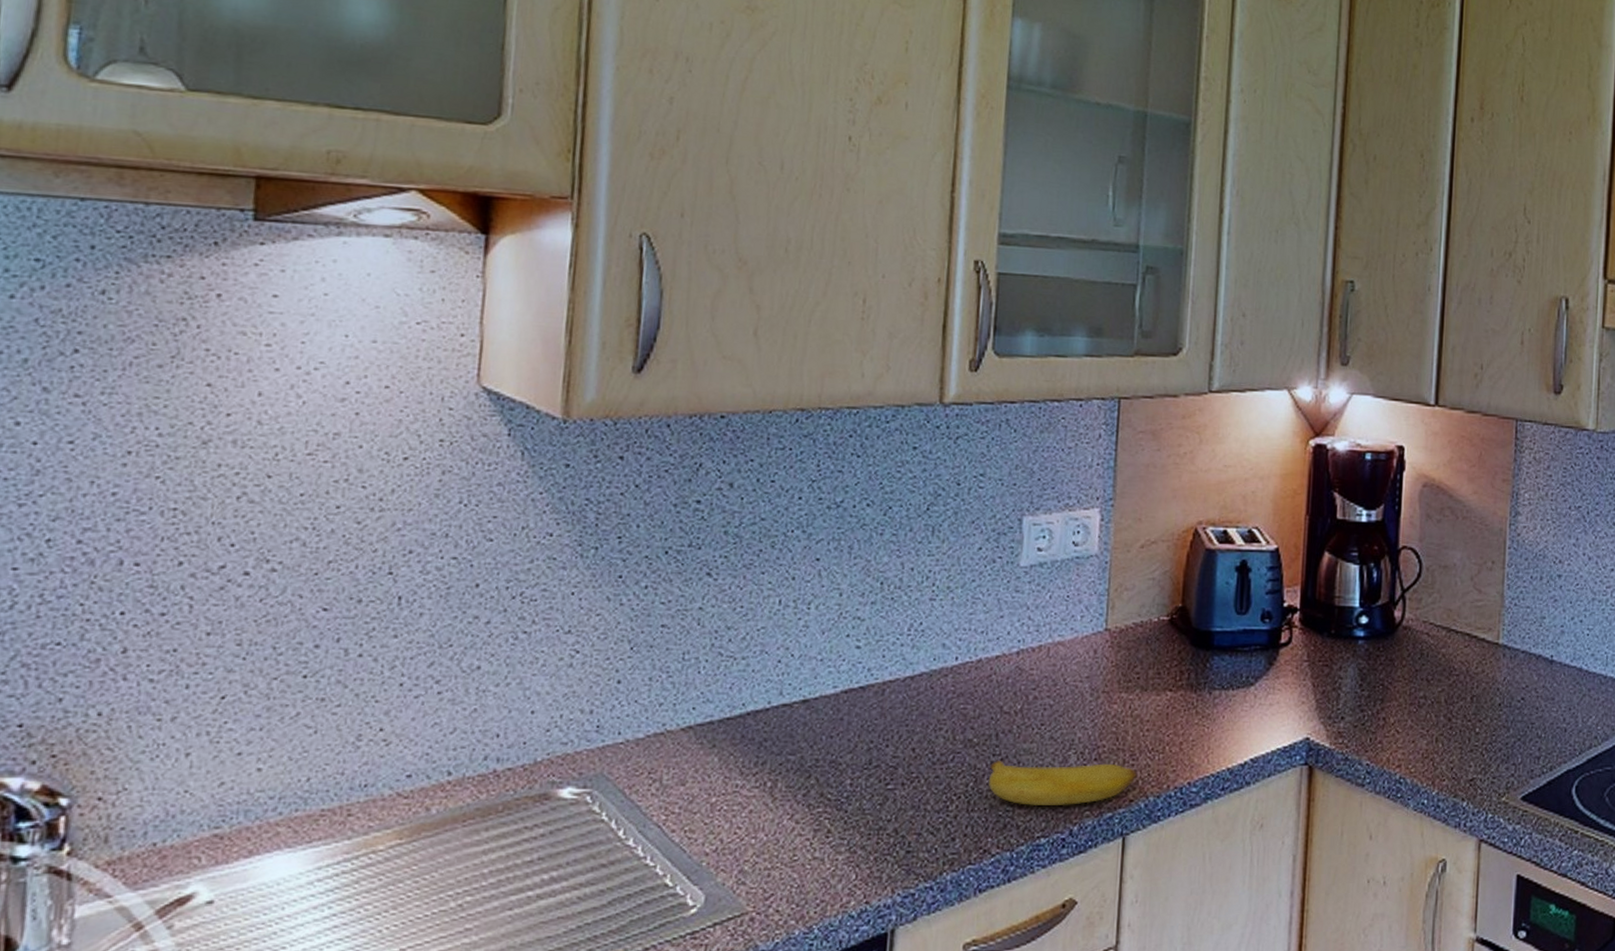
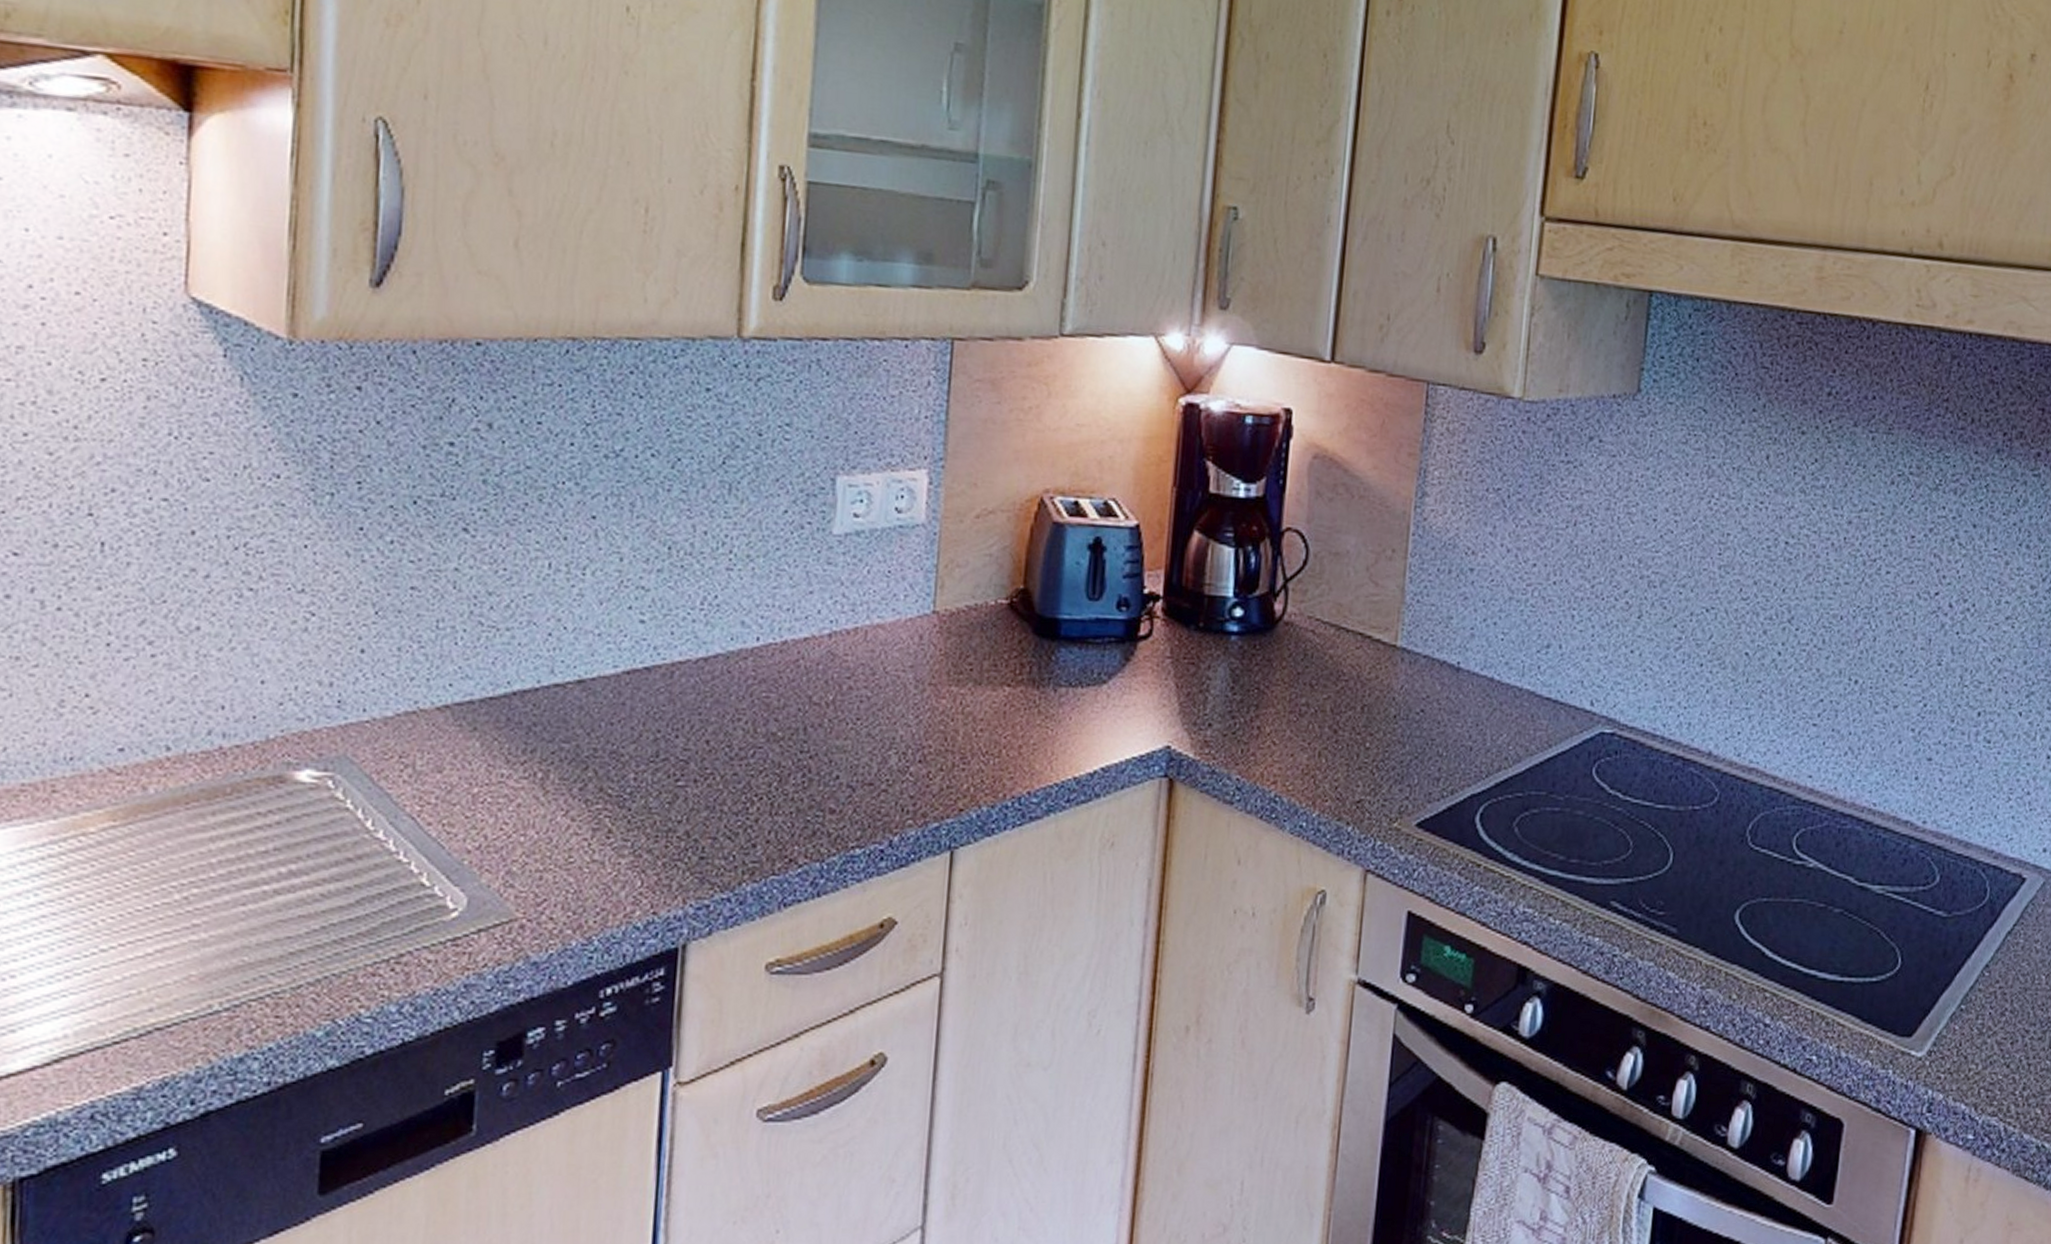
banana: present [989,761,1138,805] -> none [795,758,969,812]

